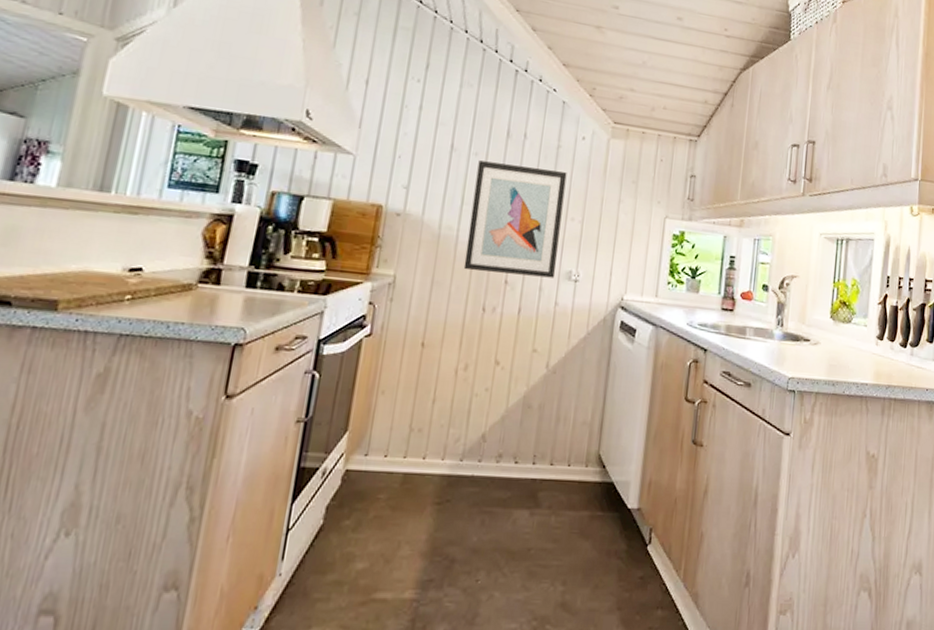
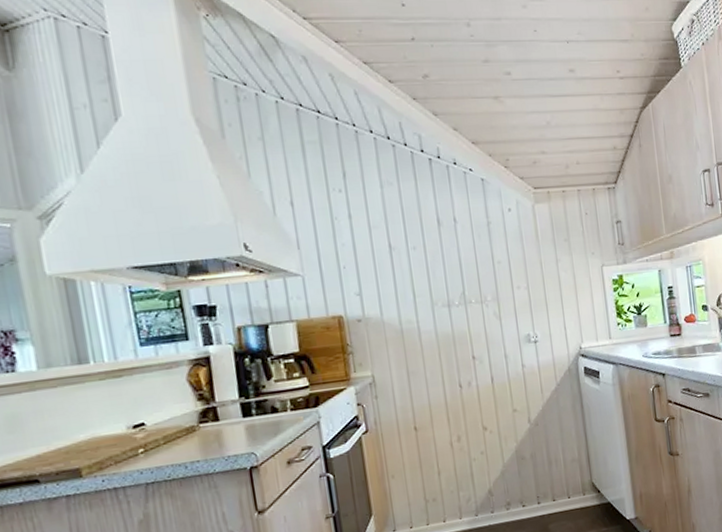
wall art: present [463,160,567,278] -> none [418,246,516,356]

